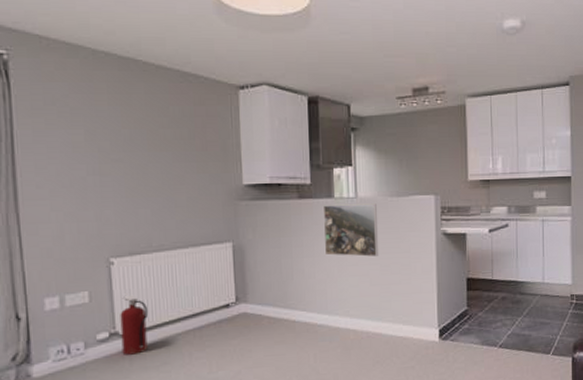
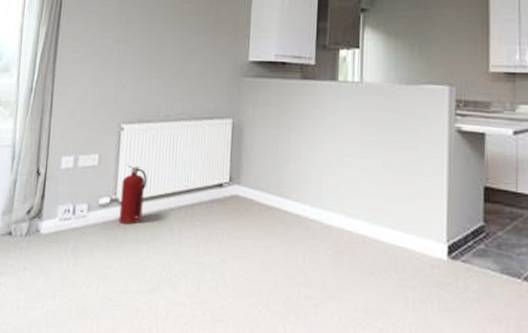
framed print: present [322,203,379,257] -> none [323,88,383,150]

